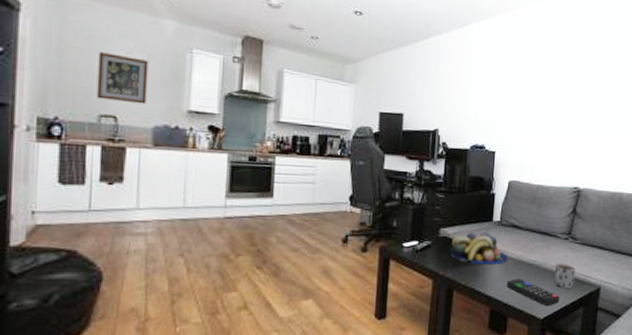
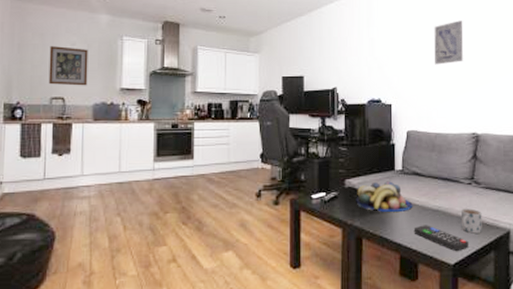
wall art: none [544,67,577,113] -> present [434,20,463,65]

